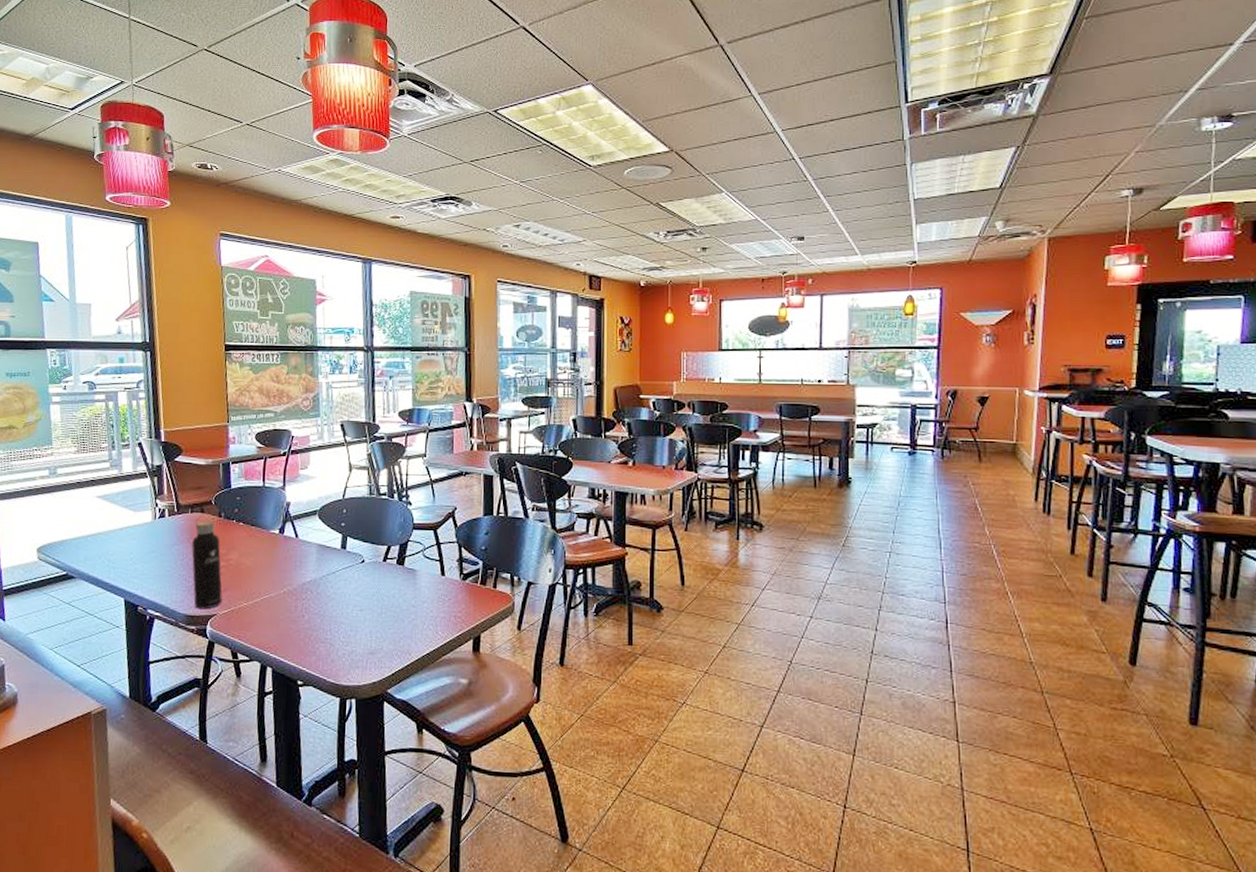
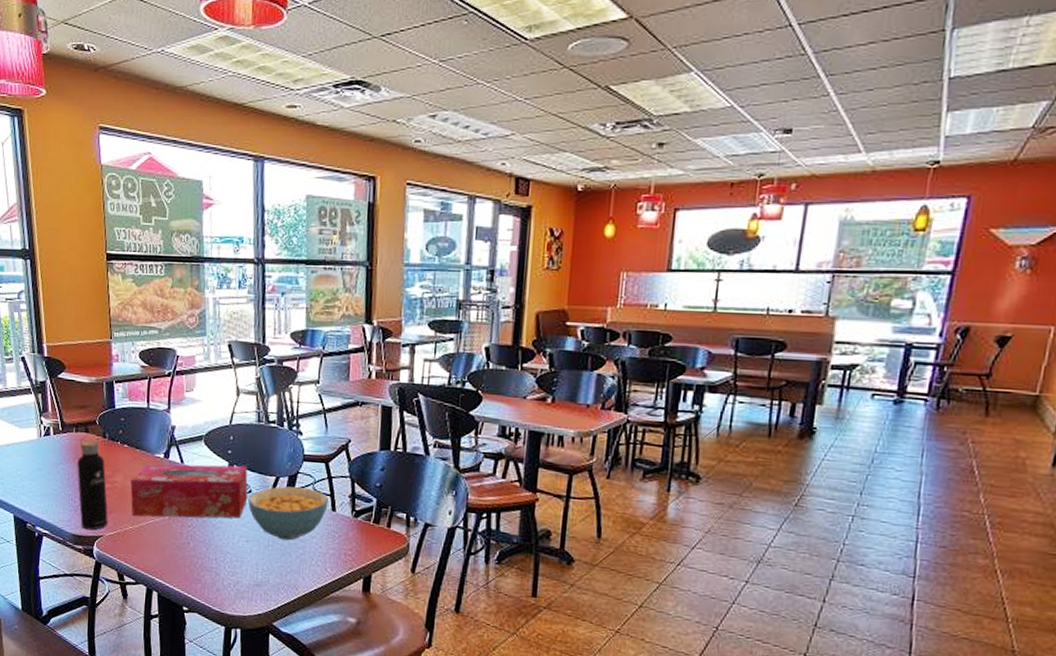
tissue box: none [245,537,361,593] -> present [130,464,248,519]
cereal bowl: none [361,554,438,607] -> present [248,486,329,541]

